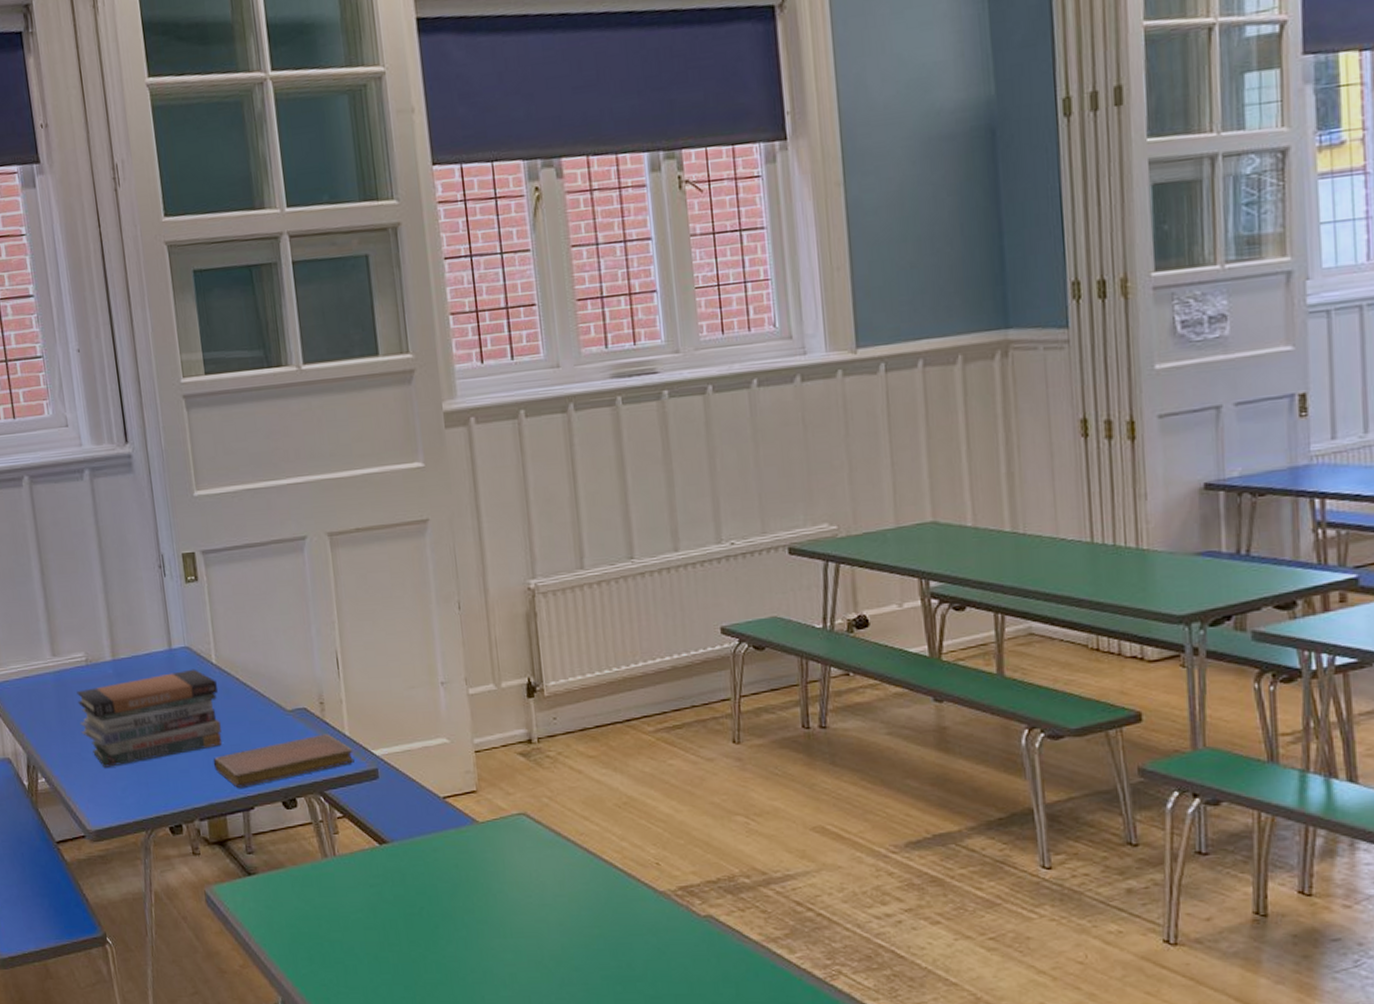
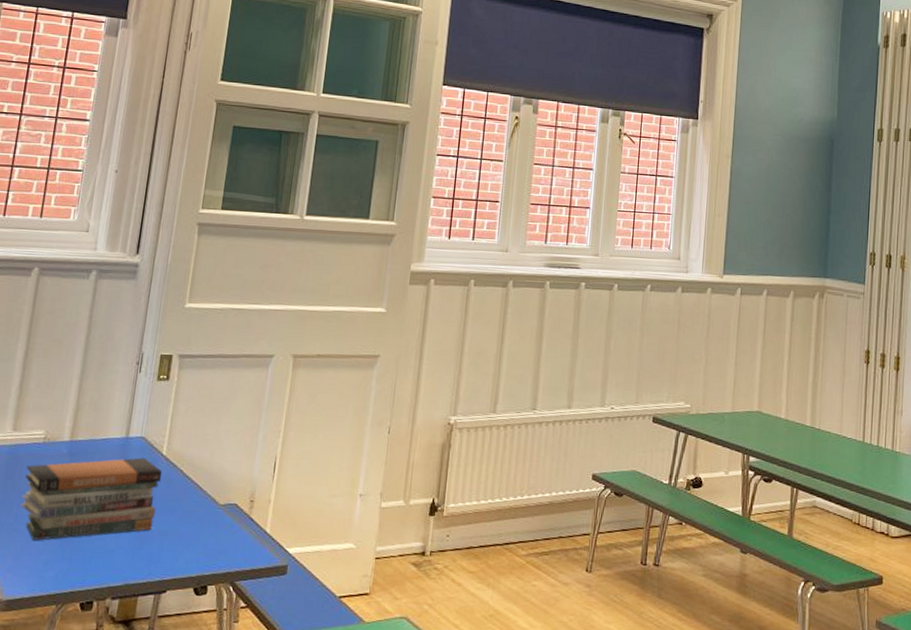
notebook: present [213,734,355,788] -> none [138,529,270,572]

